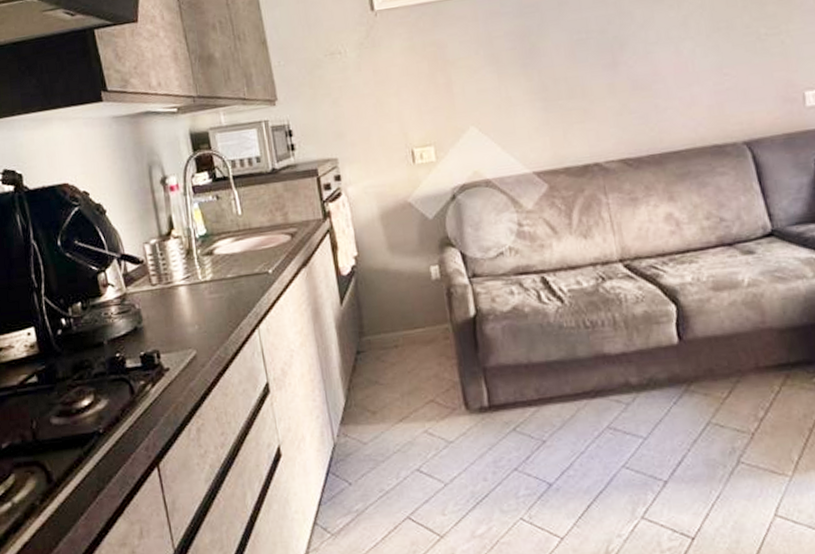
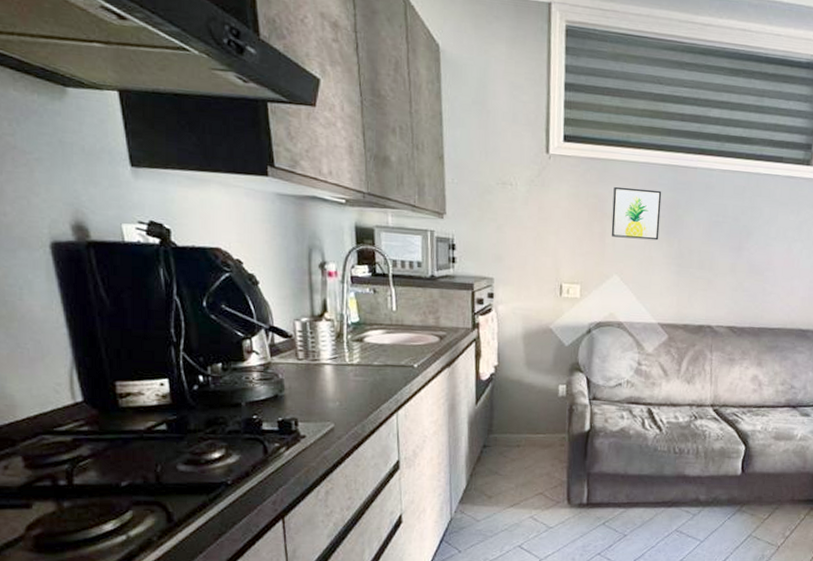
wall art: none [452,20,515,84] -> present [611,186,662,241]

